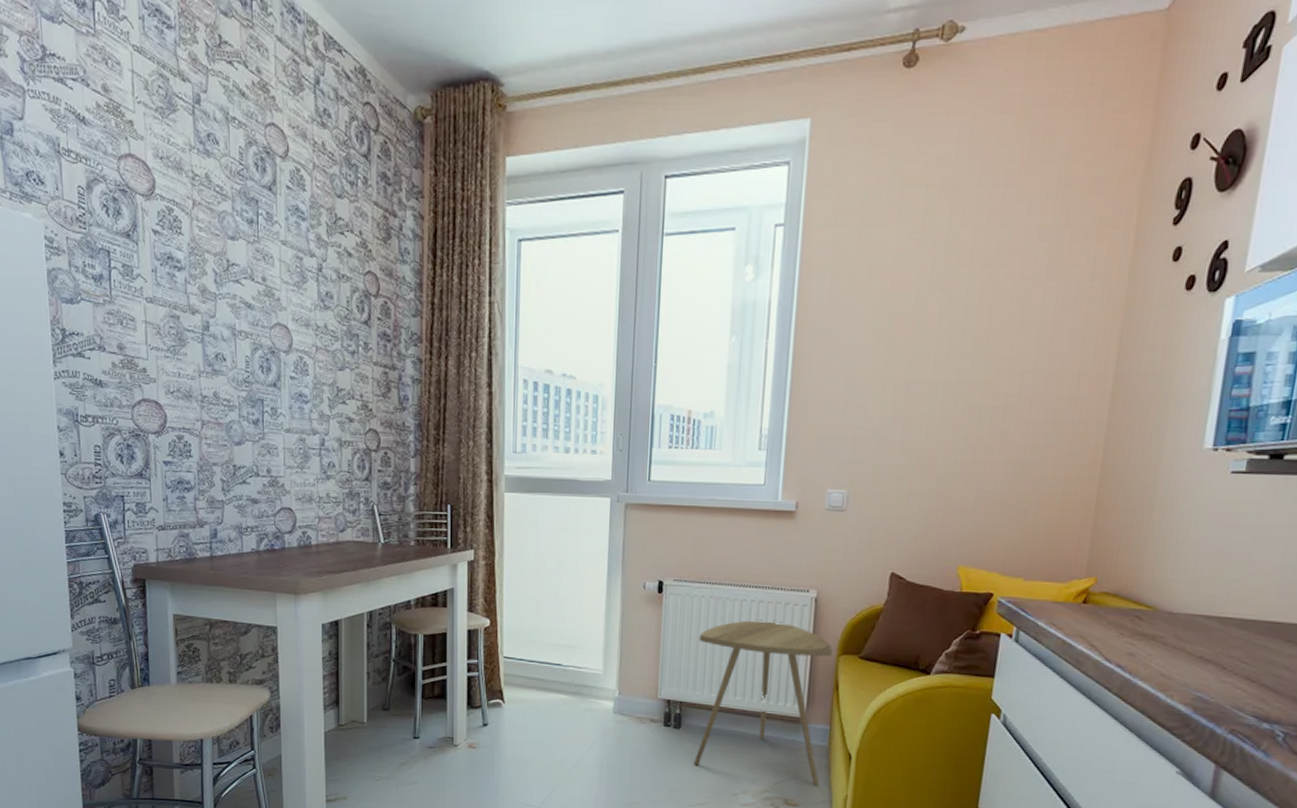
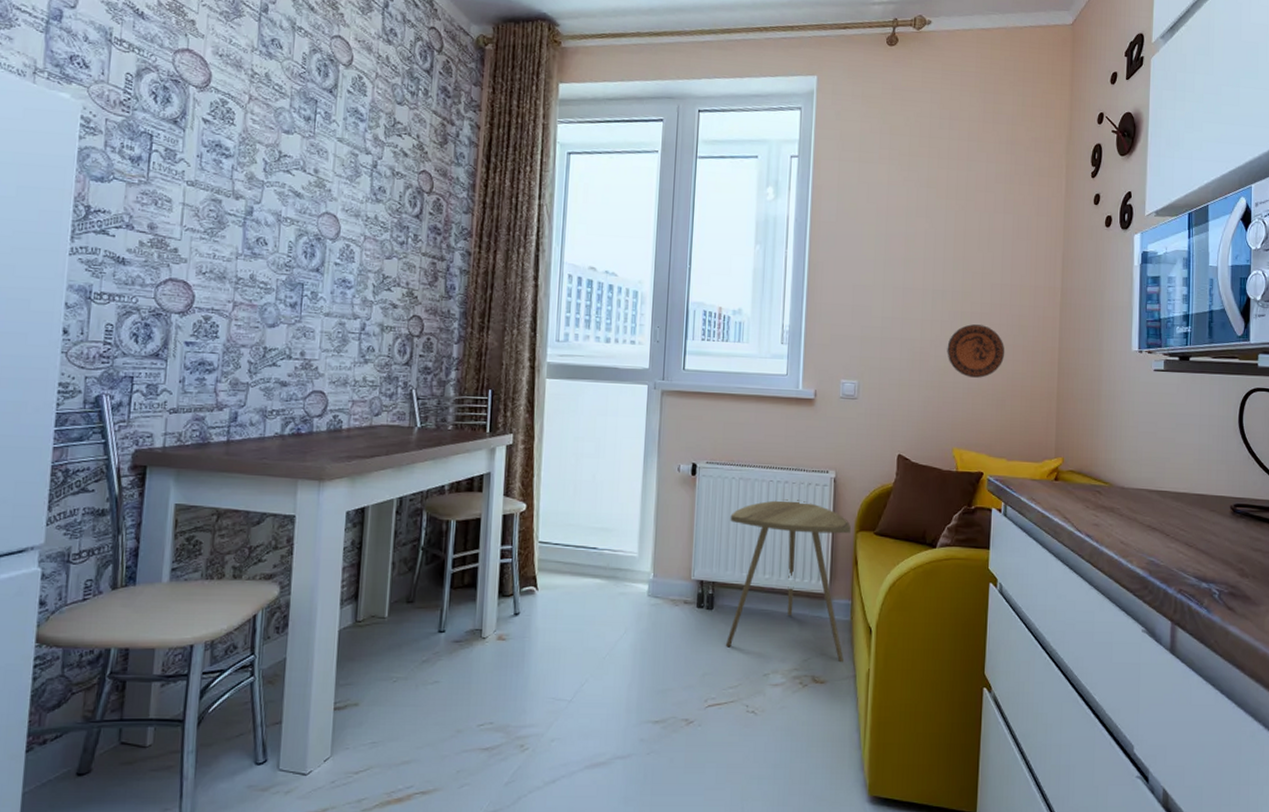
decorative plate: none [958,421,1033,485] -> present [947,324,1005,378]

